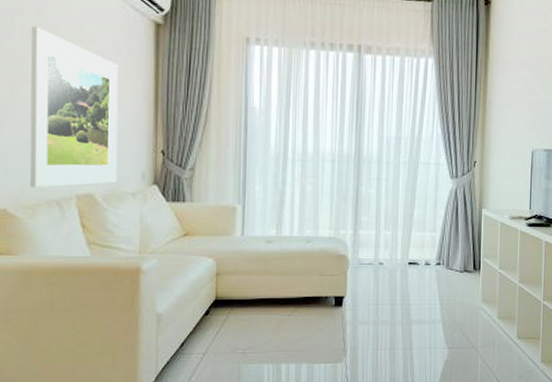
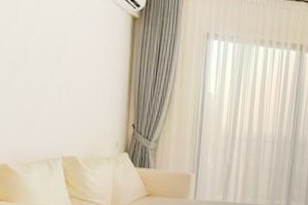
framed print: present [29,26,119,189] -> none [26,14,101,149]

